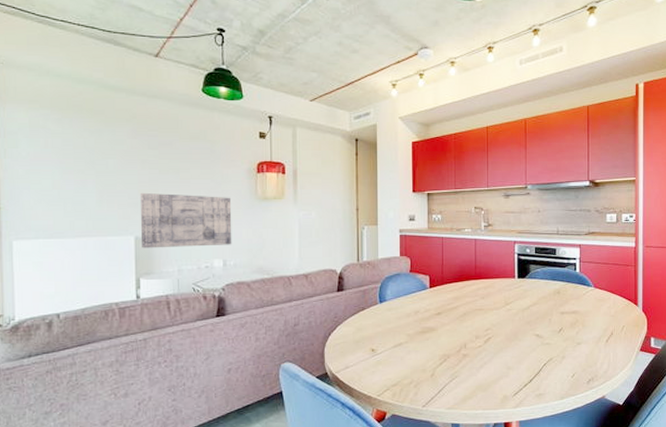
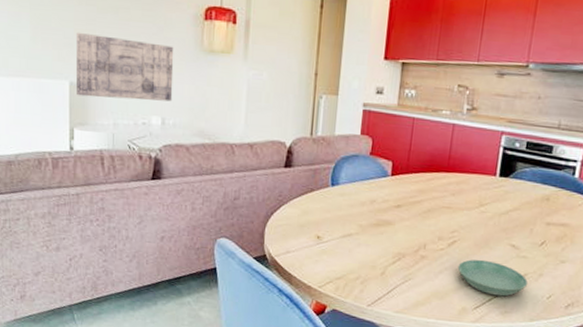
saucer: none [495,350,555,381] -> present [457,259,529,297]

